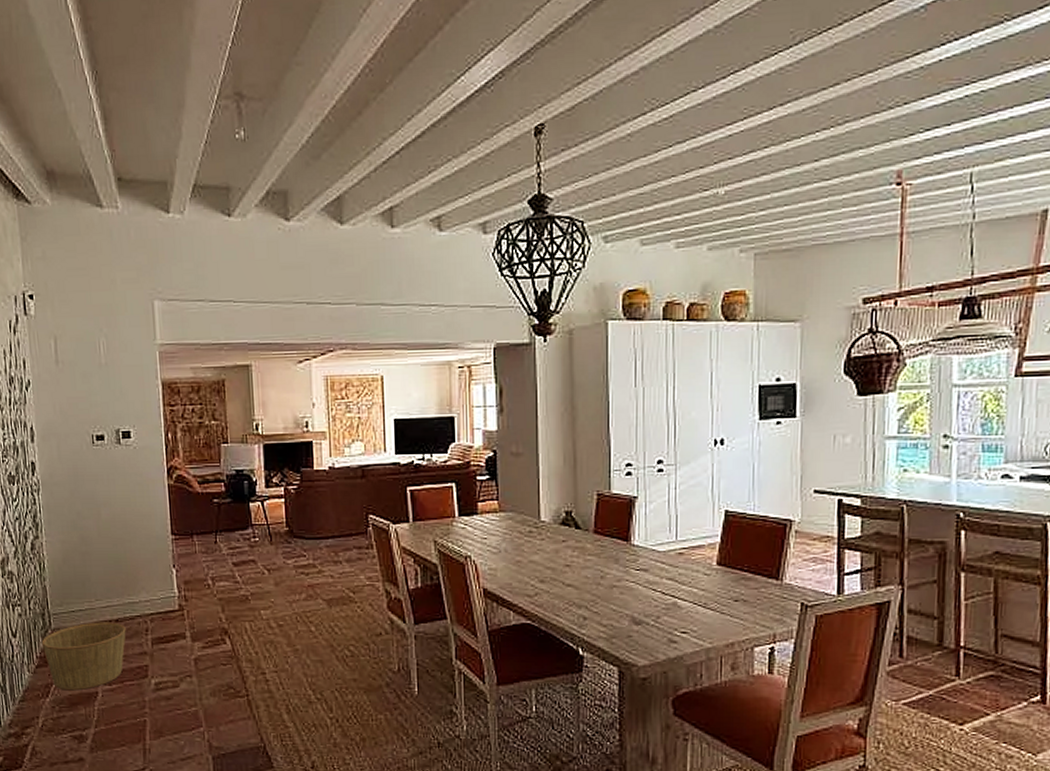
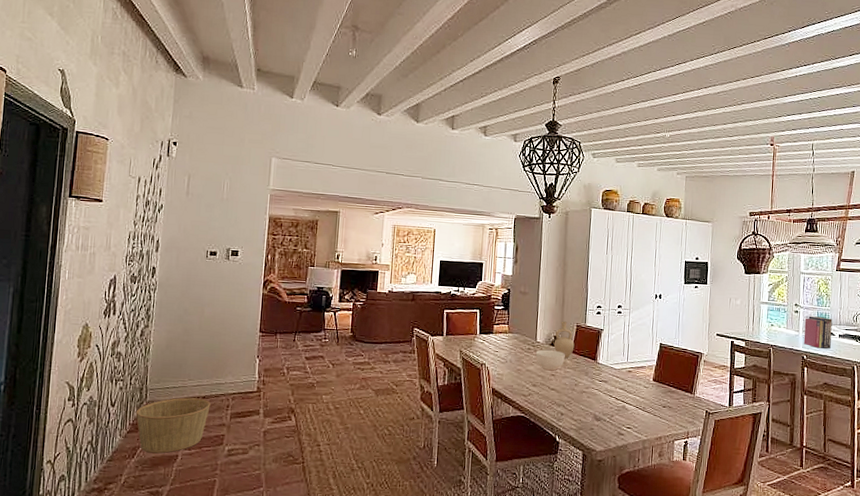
bowl: none [540,531,585,560] -> present [535,349,566,371]
vase: none [565,489,596,542] -> present [553,321,575,359]
books: none [958,451,1009,499] -> present [803,316,833,349]

